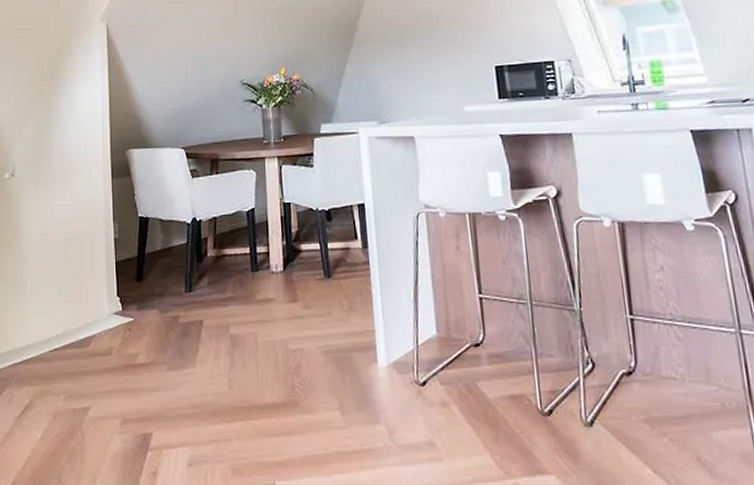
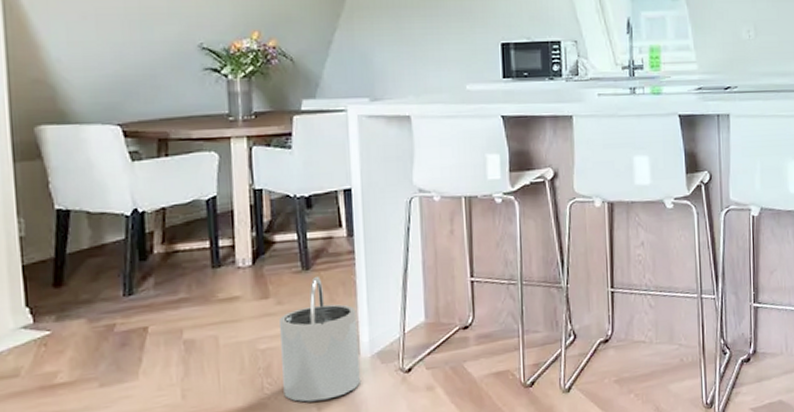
bucket: none [307,283,379,405] -> present [280,275,360,402]

